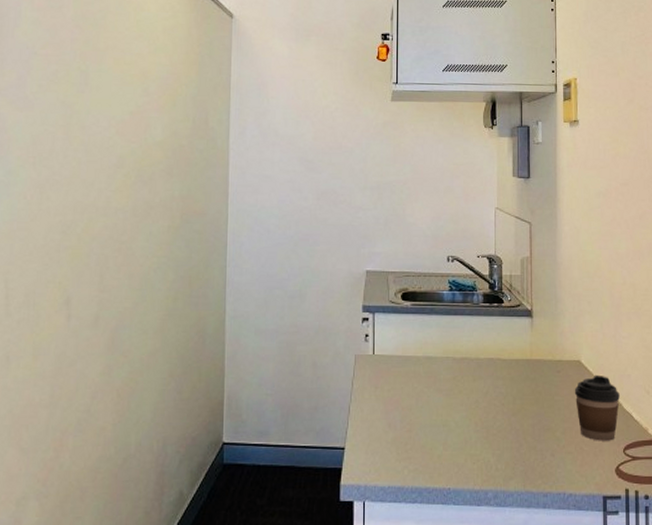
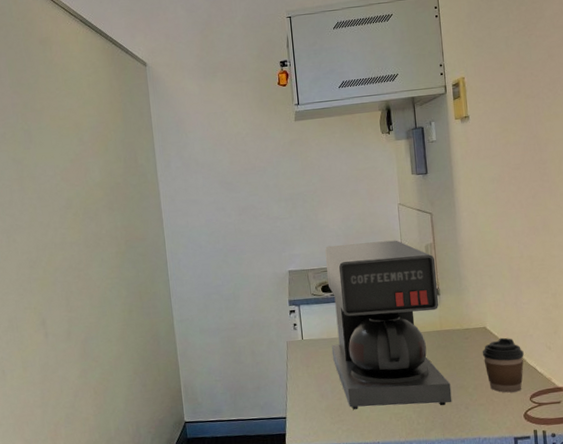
coffee maker: none [405,246,537,450] -> present [325,240,452,410]

